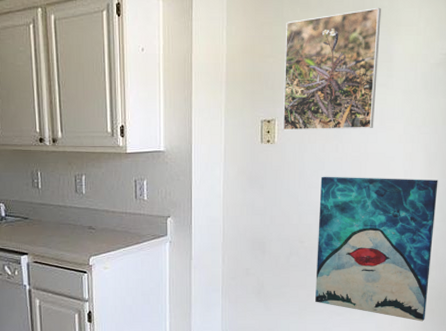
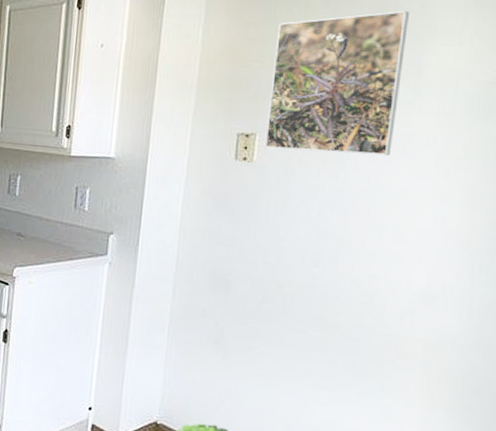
wall art: present [314,176,438,322] -> none [292,208,485,421]

